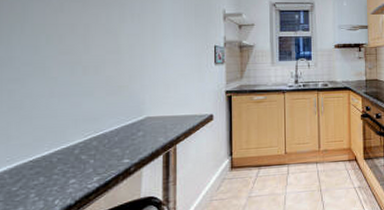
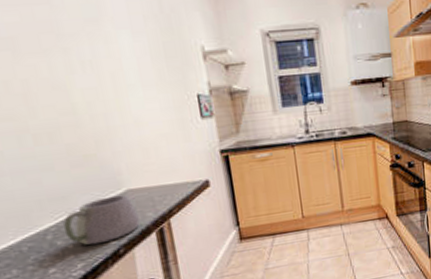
mug: none [80,121,152,162] -> present [56,195,140,246]

